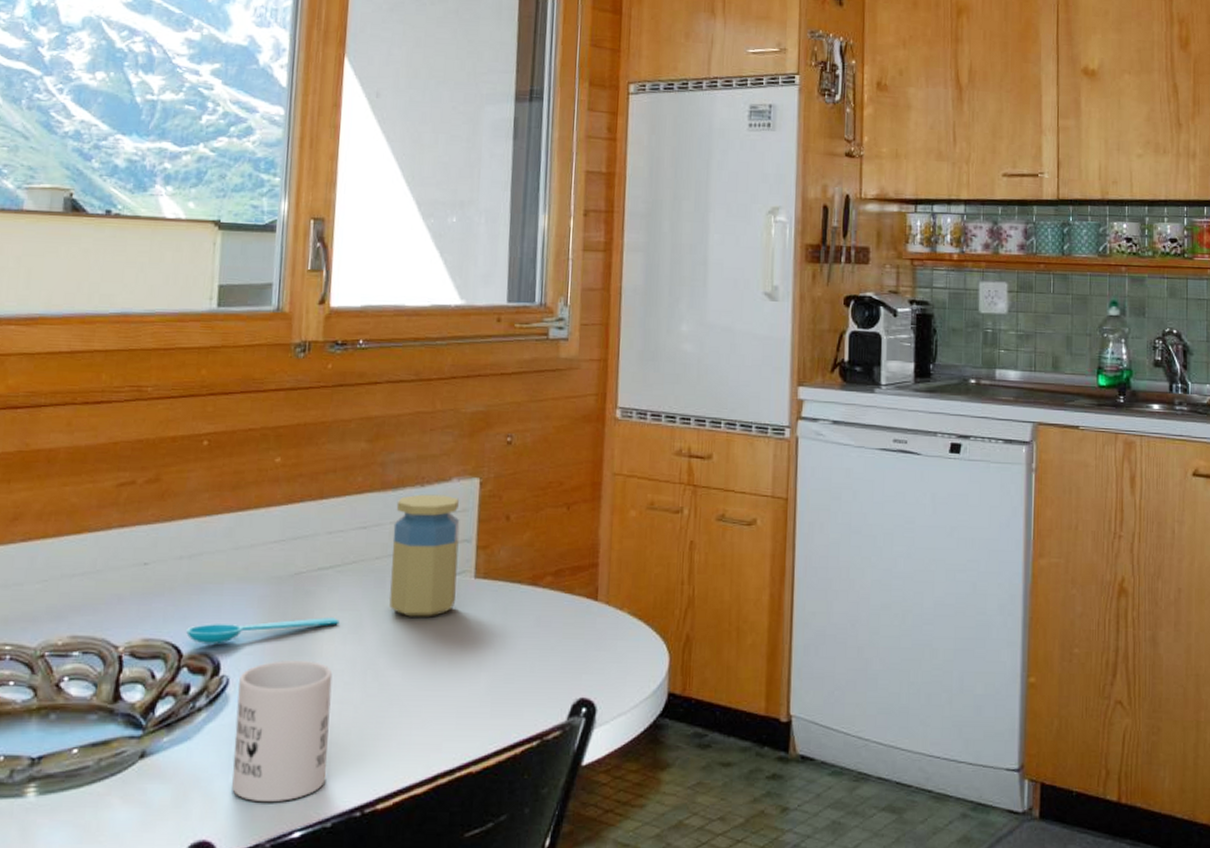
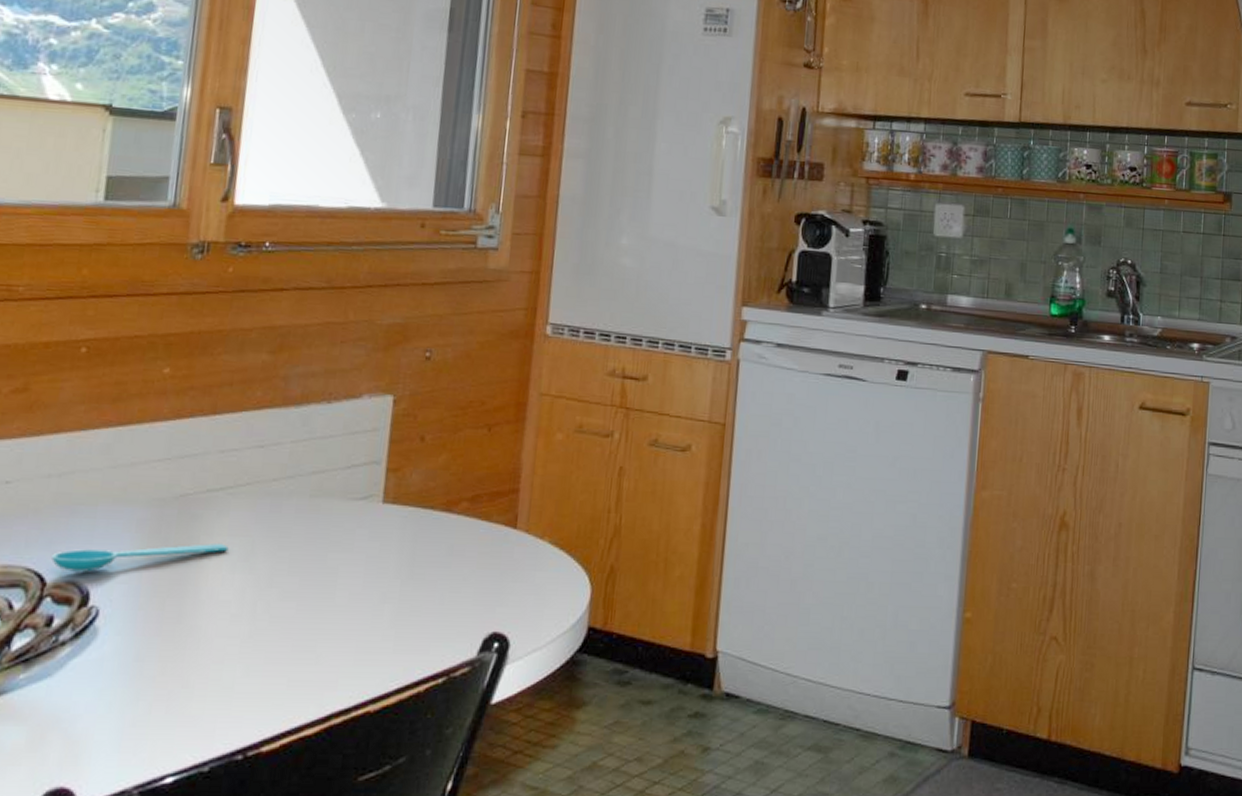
mug: present [232,661,333,803] -> none [97,590,218,746]
jar: present [389,494,460,617] -> none [285,411,370,545]

